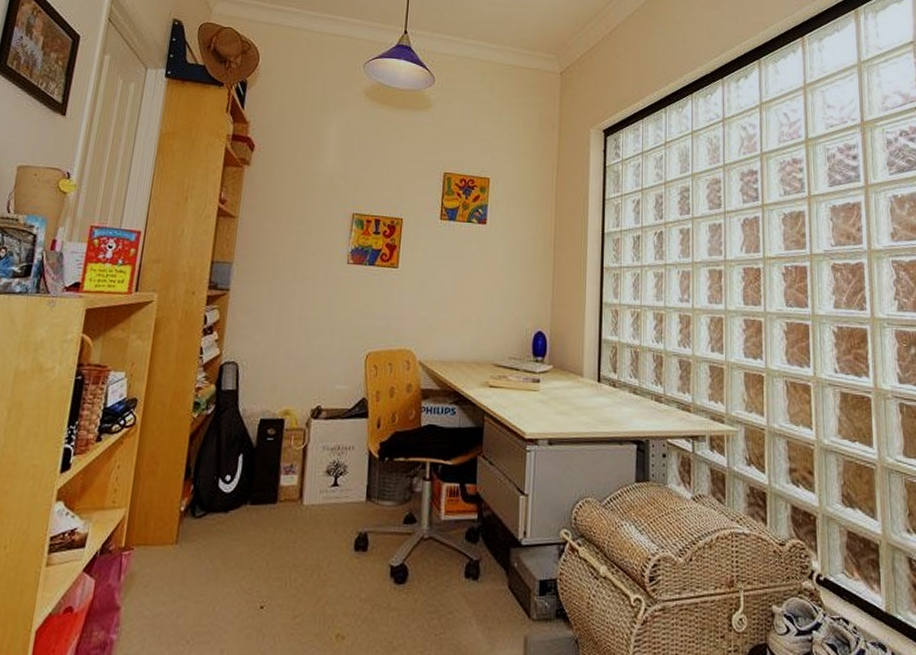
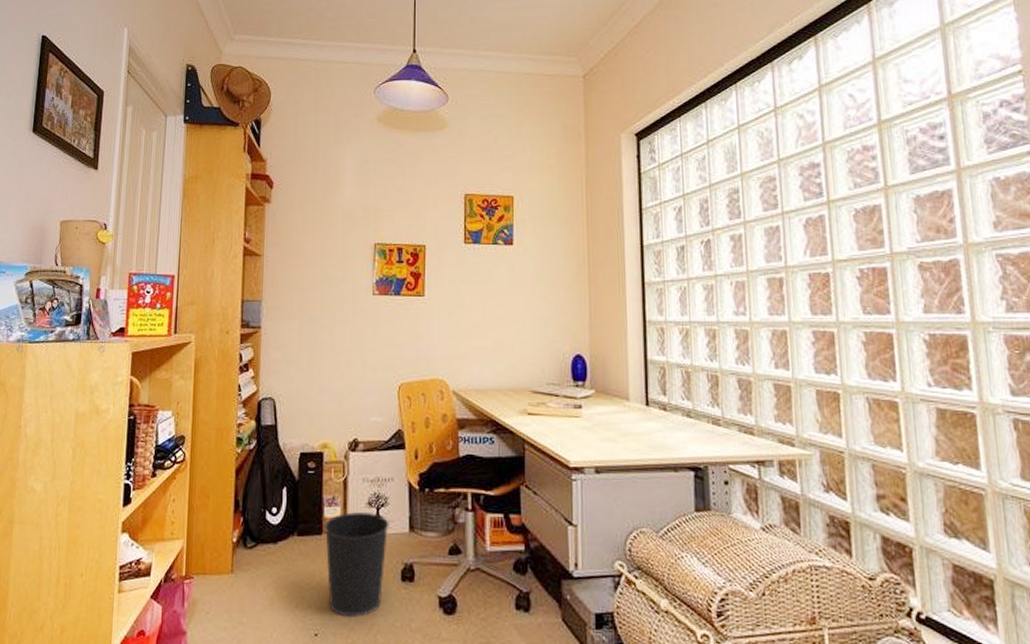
wastebasket: none [278,480,347,589] -> present [324,512,389,618]

